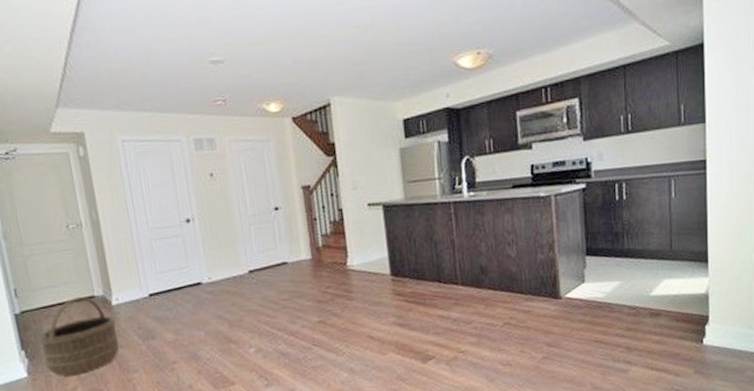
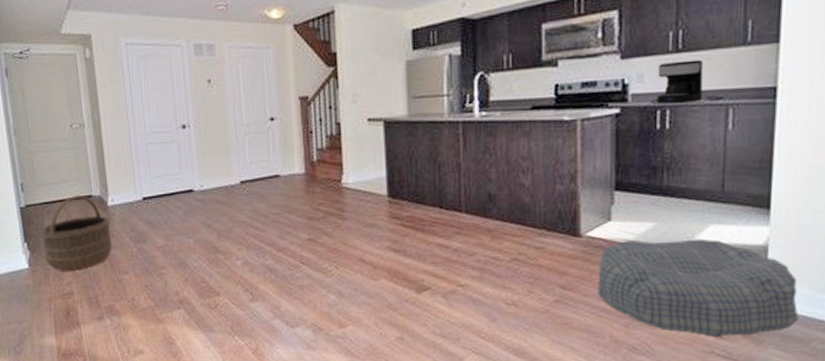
dog bed: none [577,292,735,376] -> present [598,238,799,337]
coffee maker: none [610,139,667,179] -> present [651,59,725,105]

